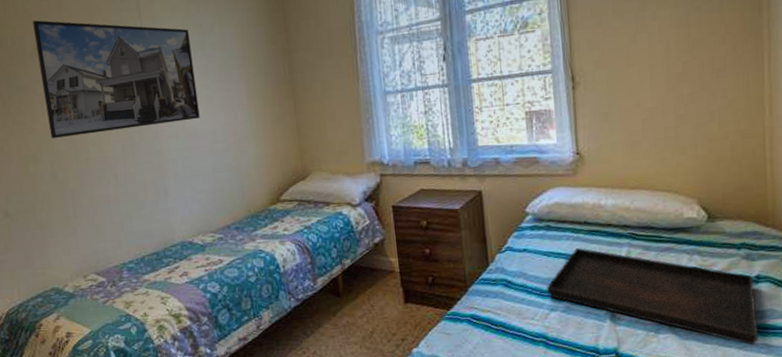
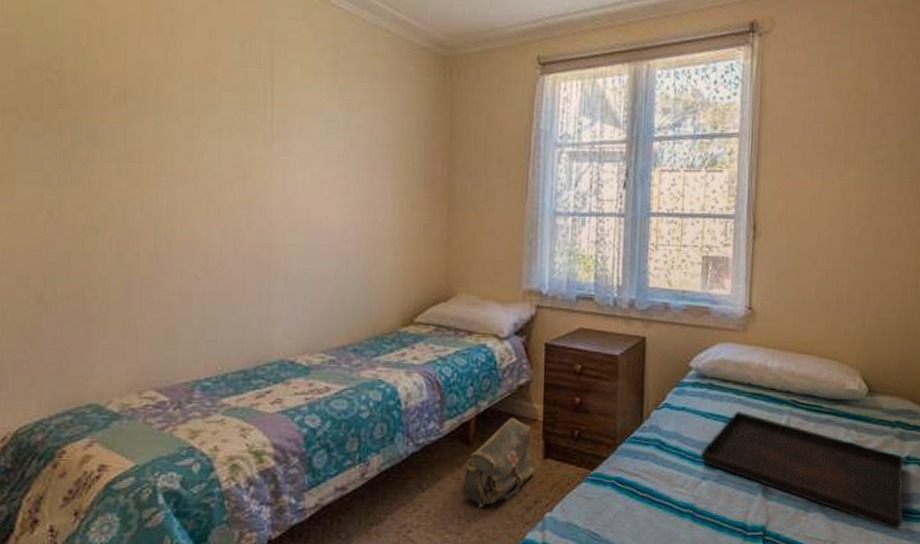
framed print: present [32,20,200,139] -> none [125,58,332,212]
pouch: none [338,270,399,348] -> present [460,417,535,508]

